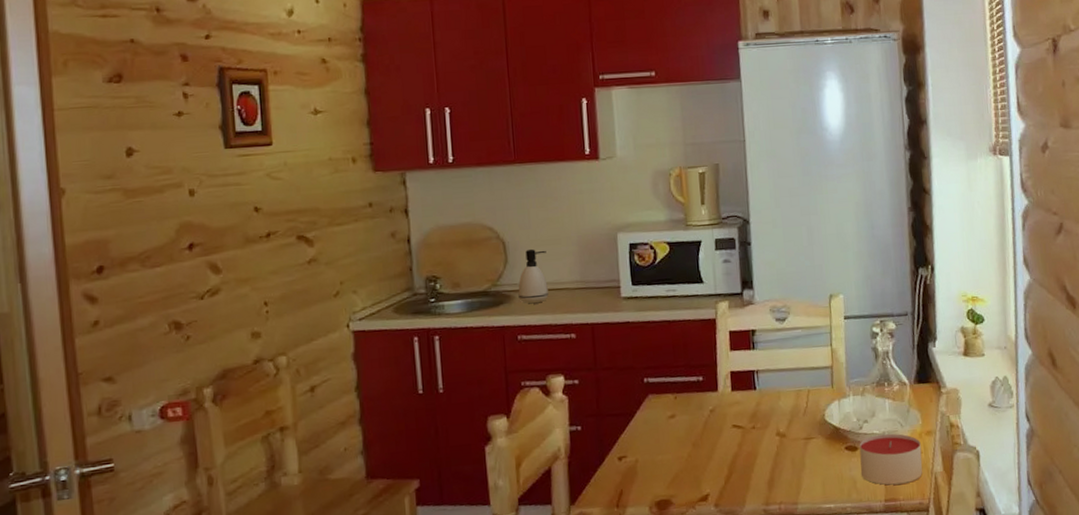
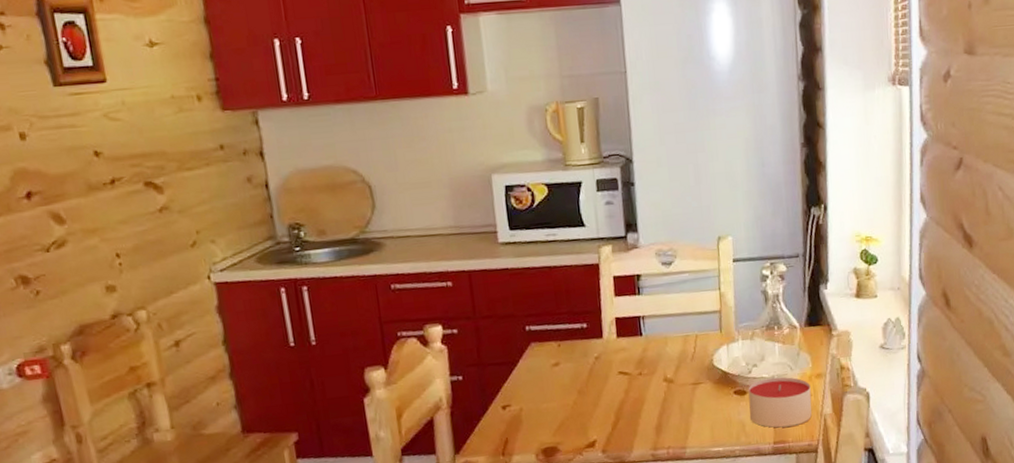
soap dispenser: present [518,248,549,304] -> none [388,192,421,252]

